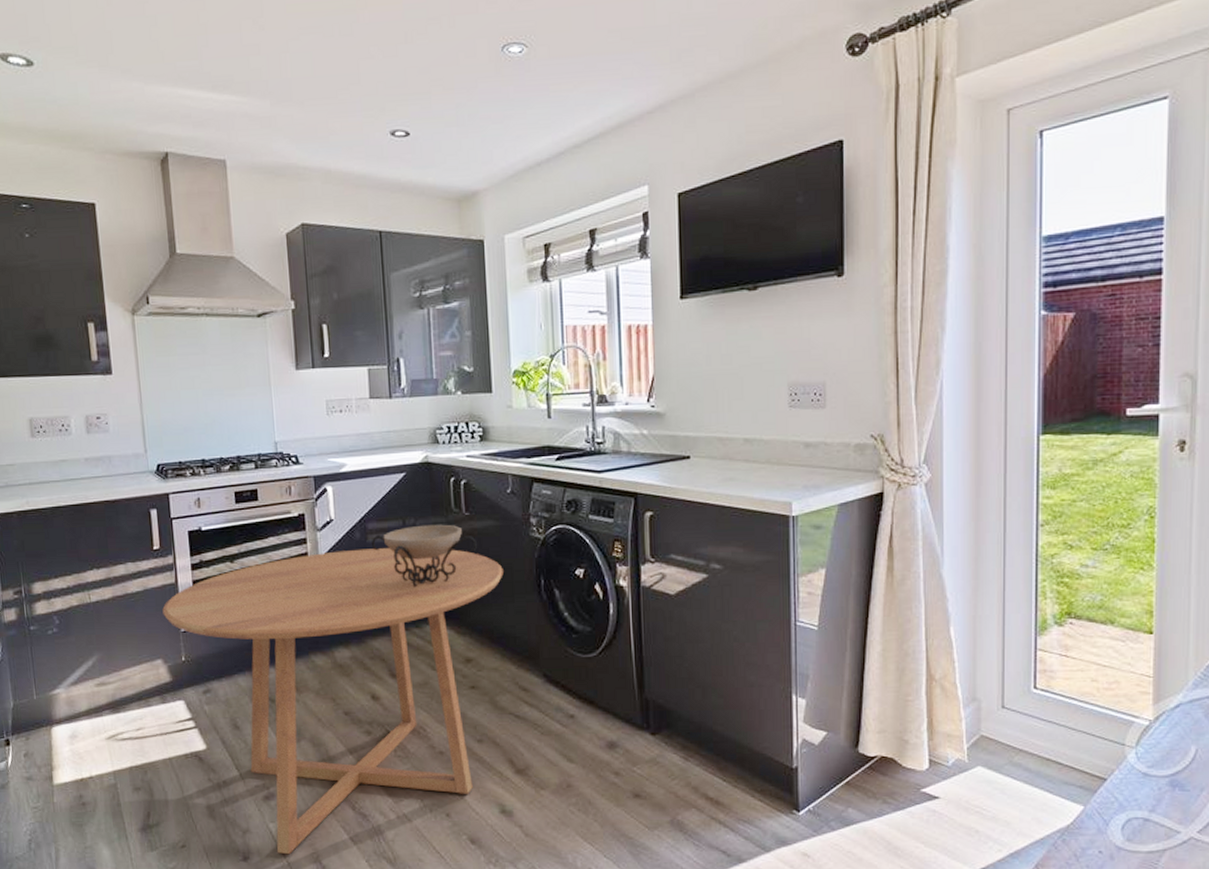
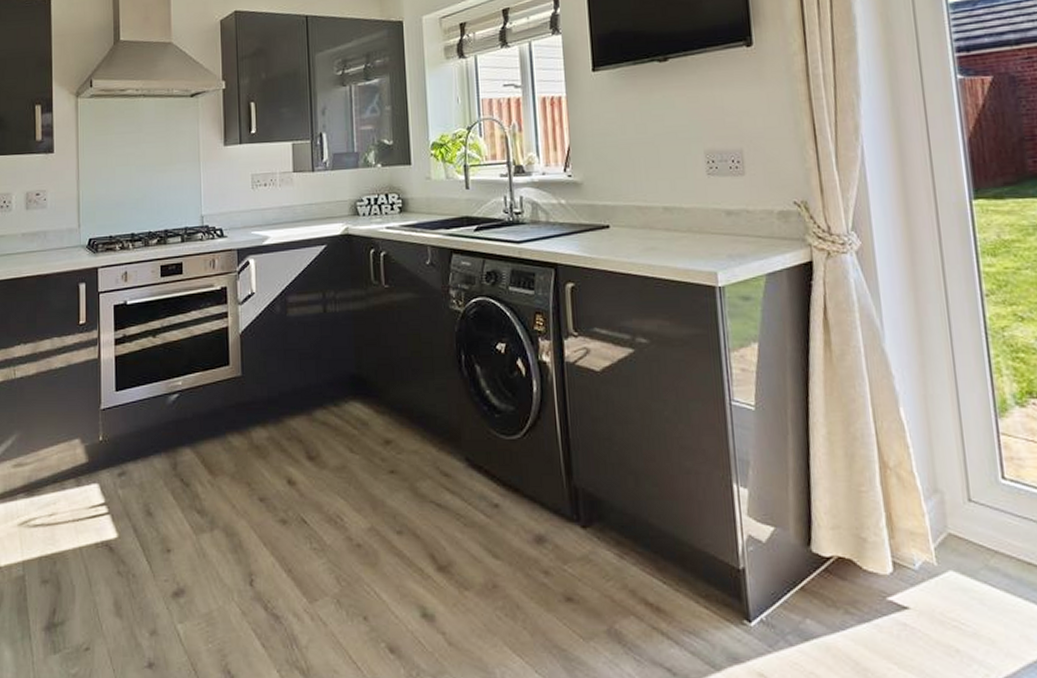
dining table: present [162,548,503,855] -> none [84,322,423,662]
decorative bowl: present [371,524,478,588] -> none [291,297,397,363]

